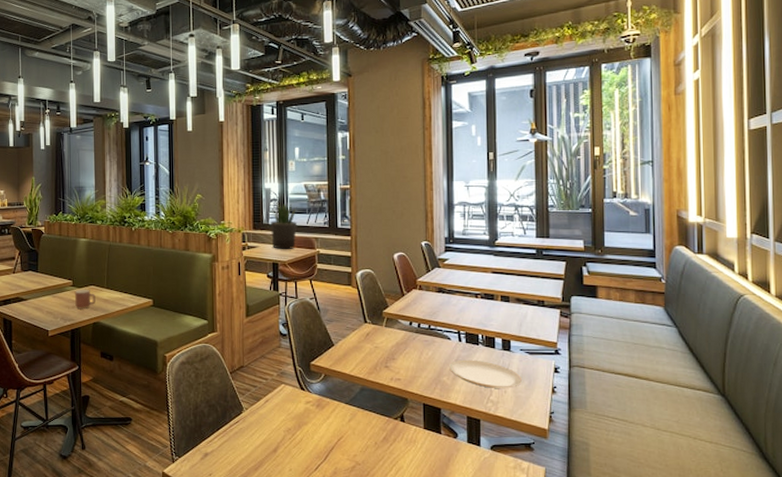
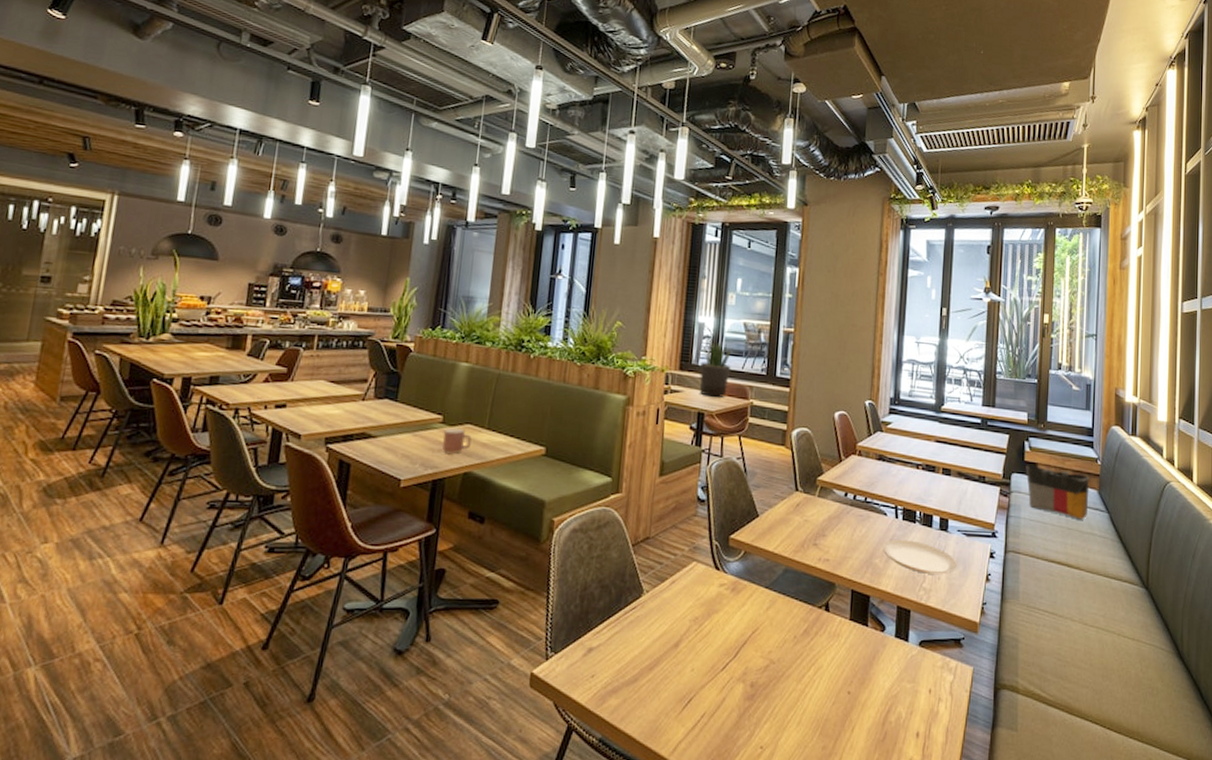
tote bag: none [585,288,655,335] -> present [1026,465,1090,520]

